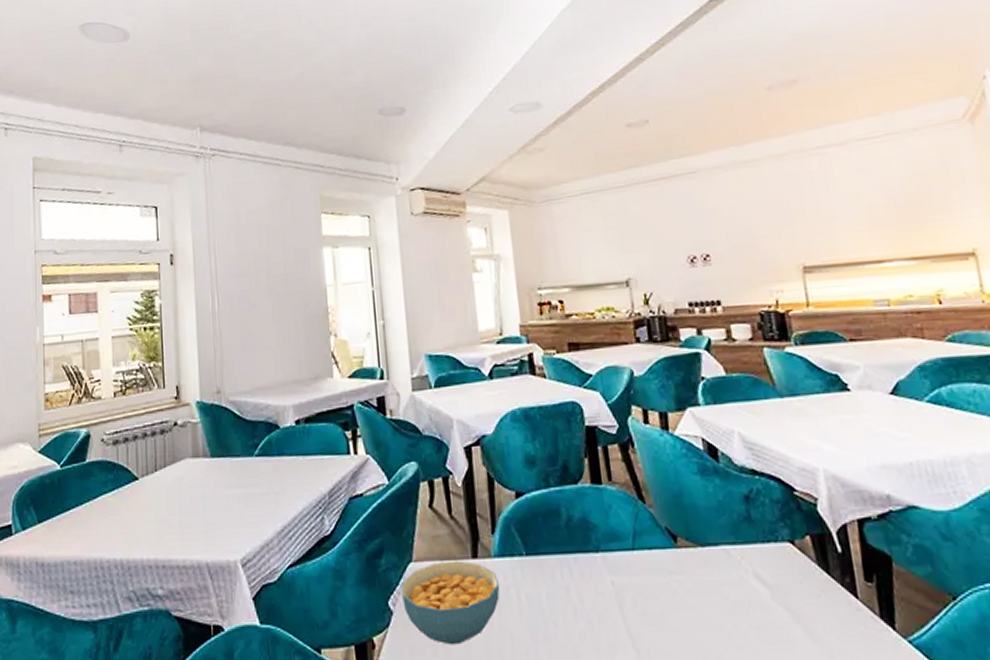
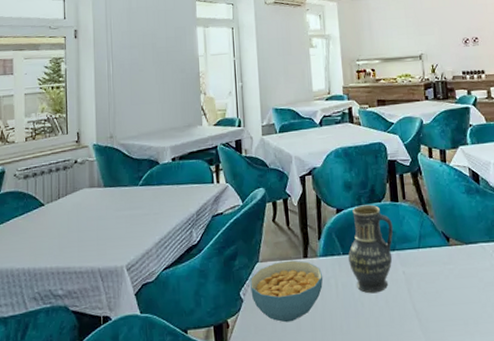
vase: none [534,487,596,611] -> present [348,204,393,294]

